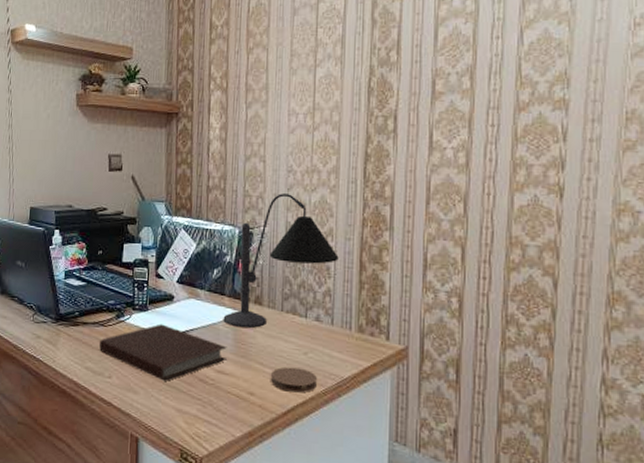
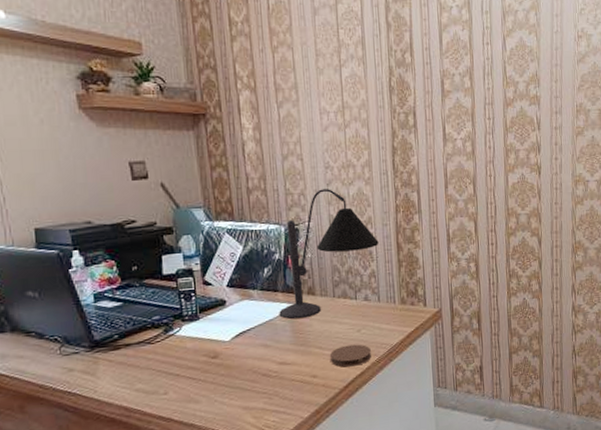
notebook: present [99,324,227,381] -> none [149,329,287,384]

